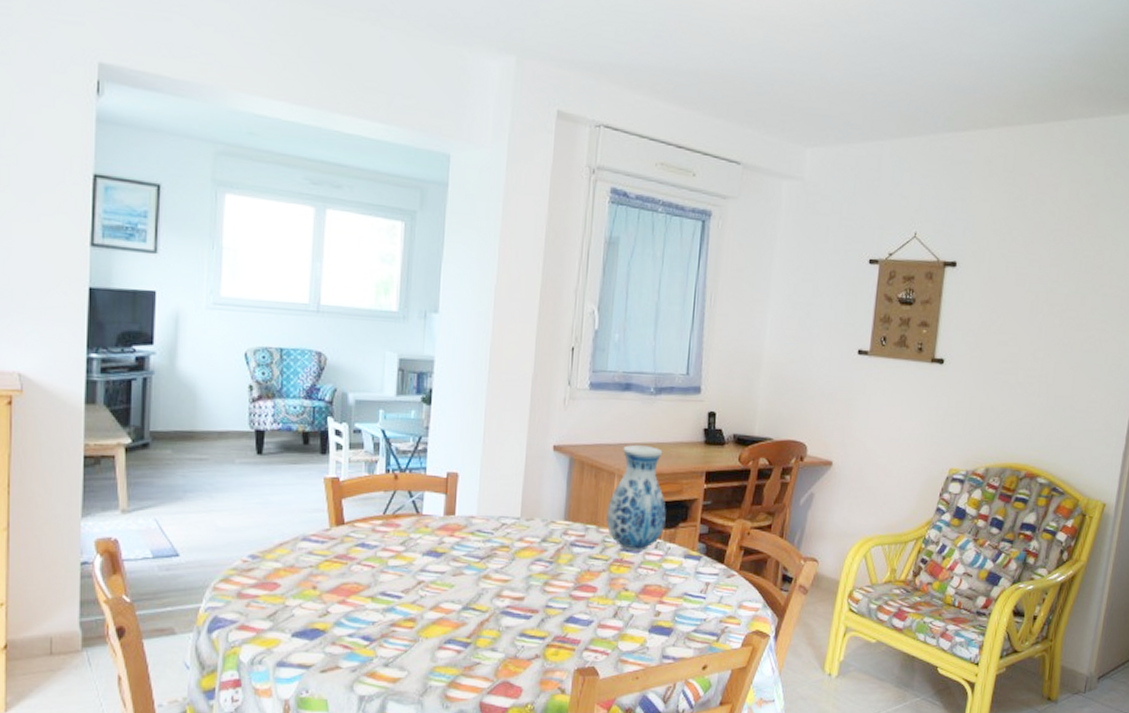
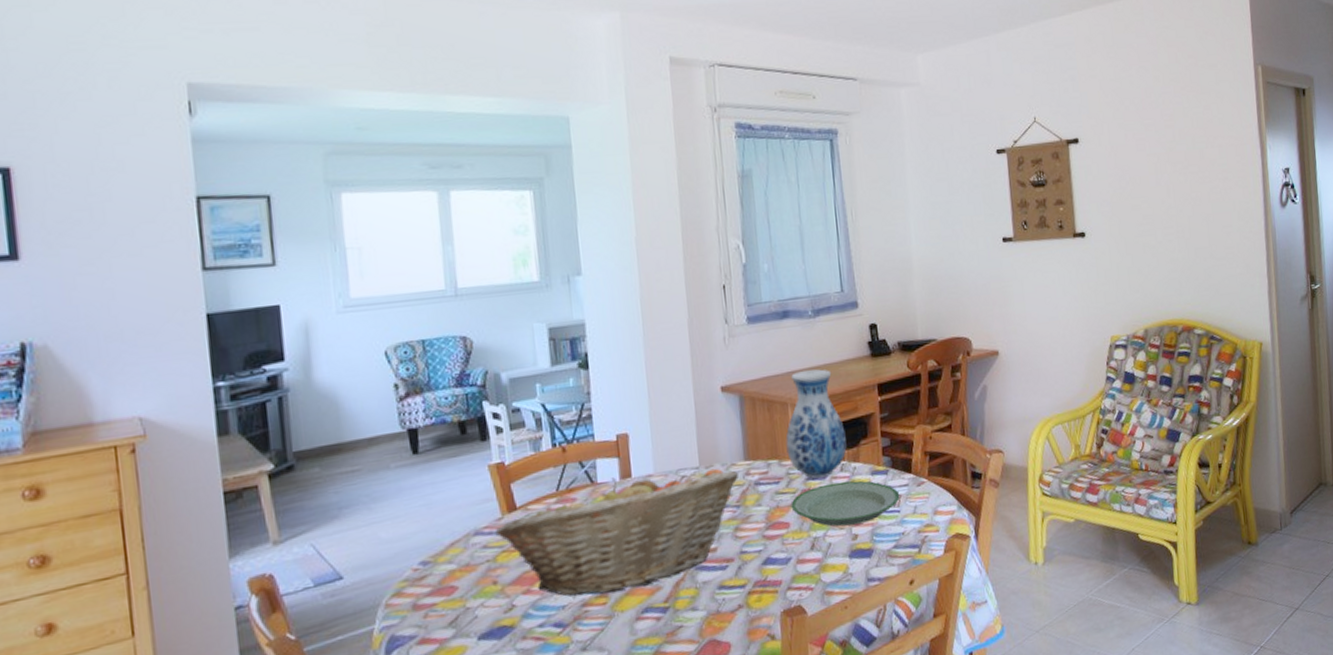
fruit basket: none [323,512,556,620] -> present [496,468,738,597]
plate: none [601,558,709,602] -> present [791,480,900,527]

